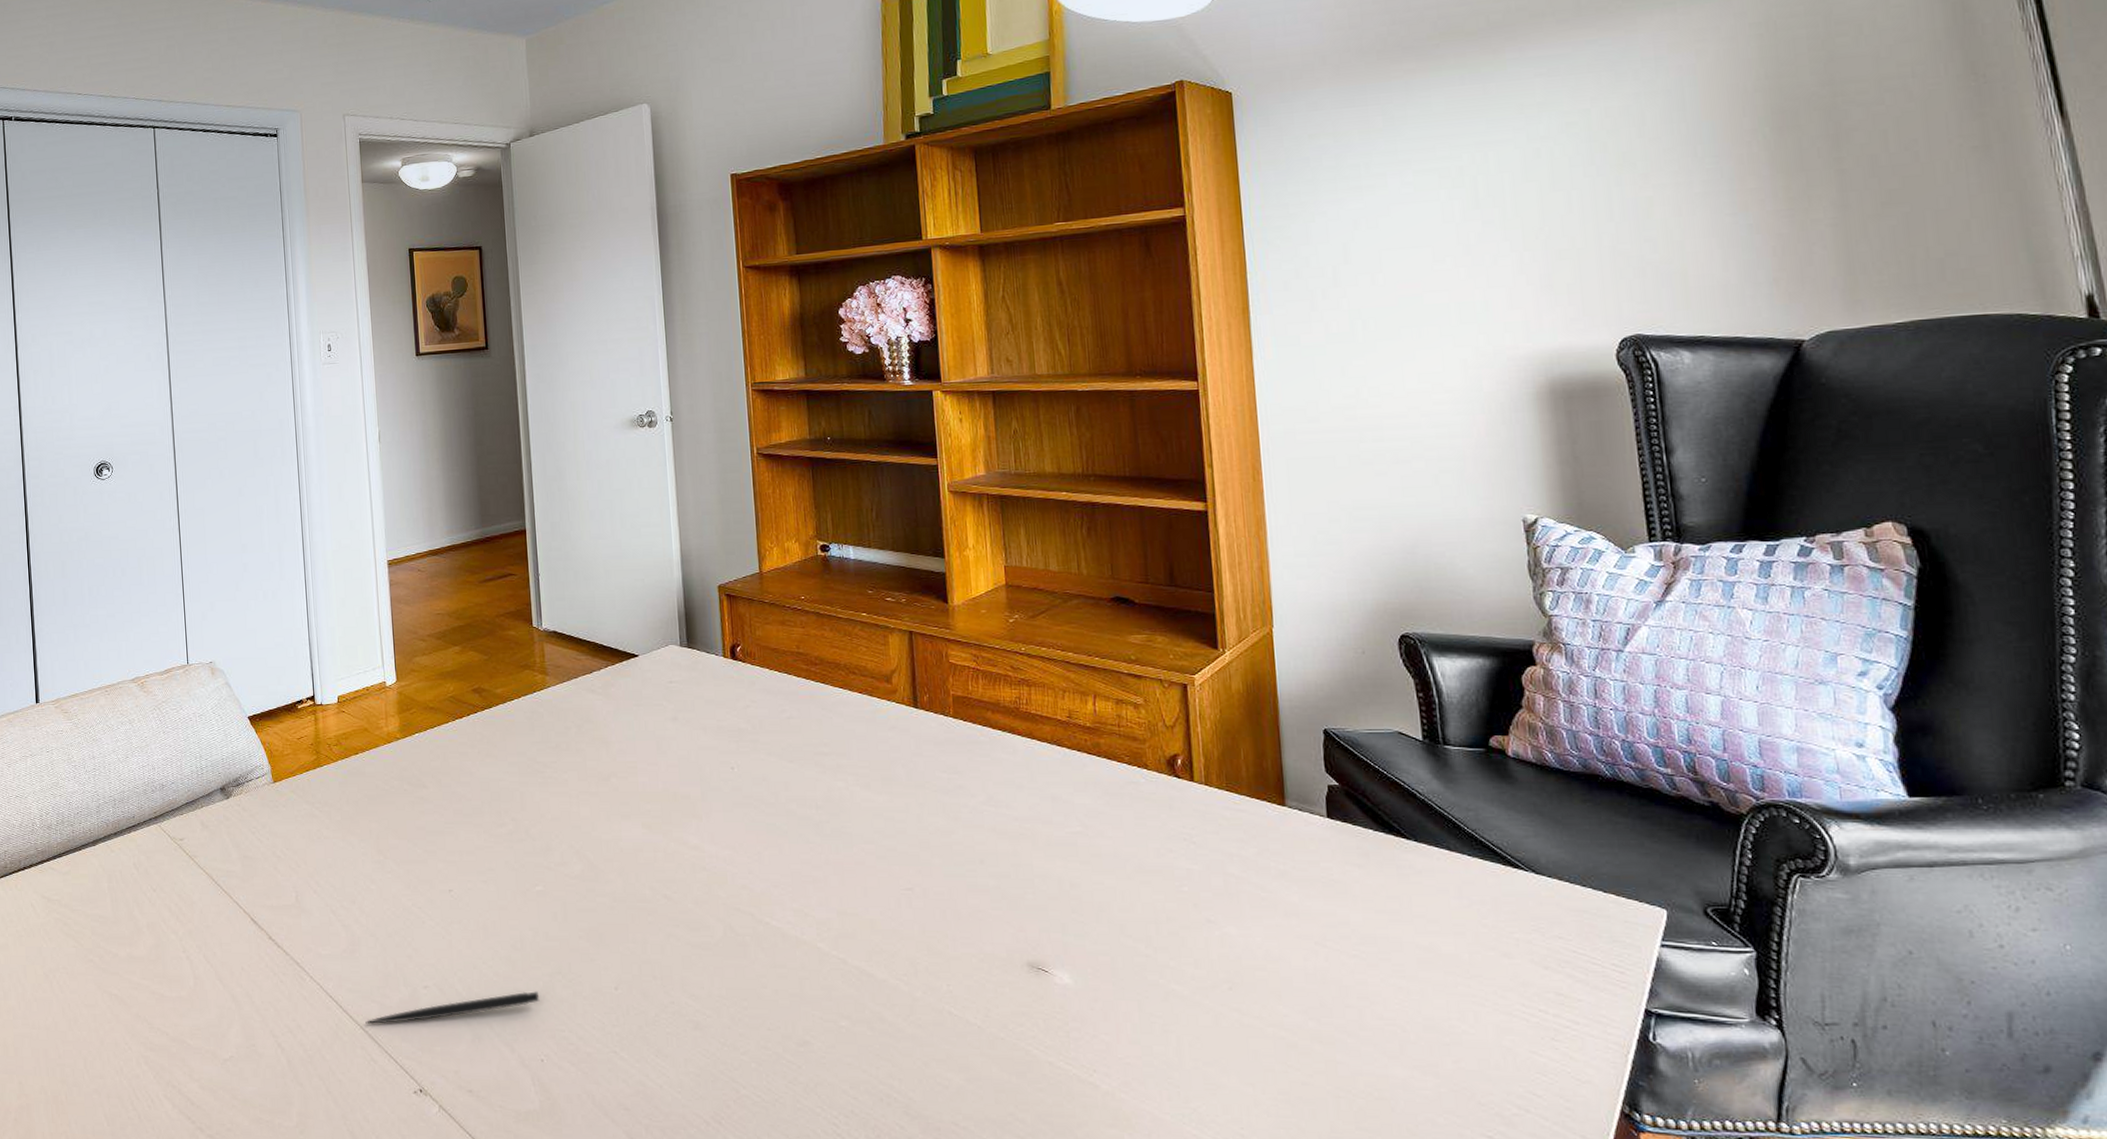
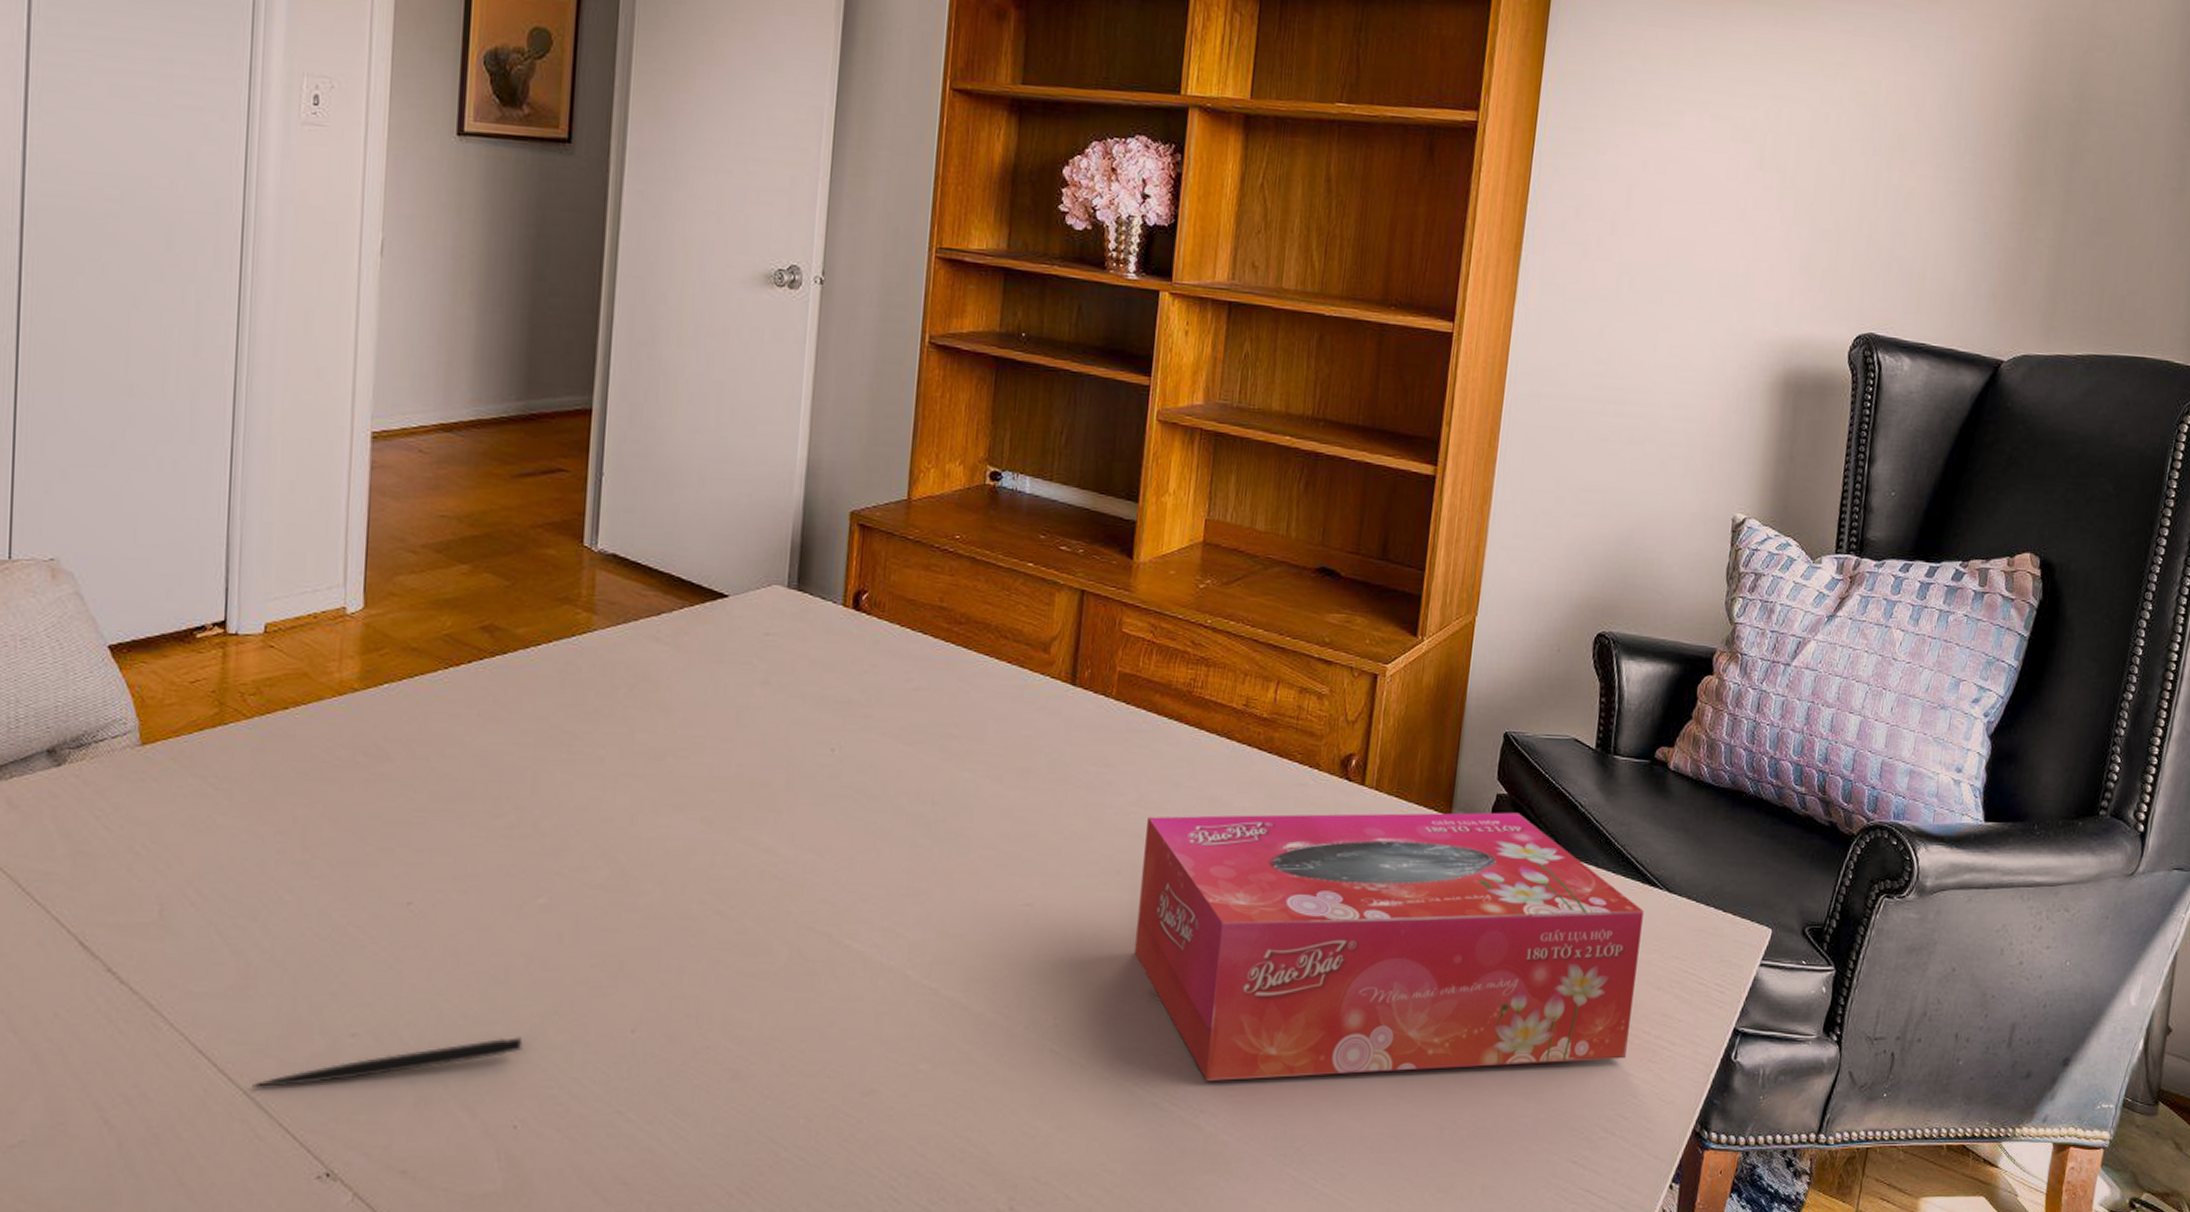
tissue box: none [999,801,1524,1044] -> present [1134,812,1644,1081]

